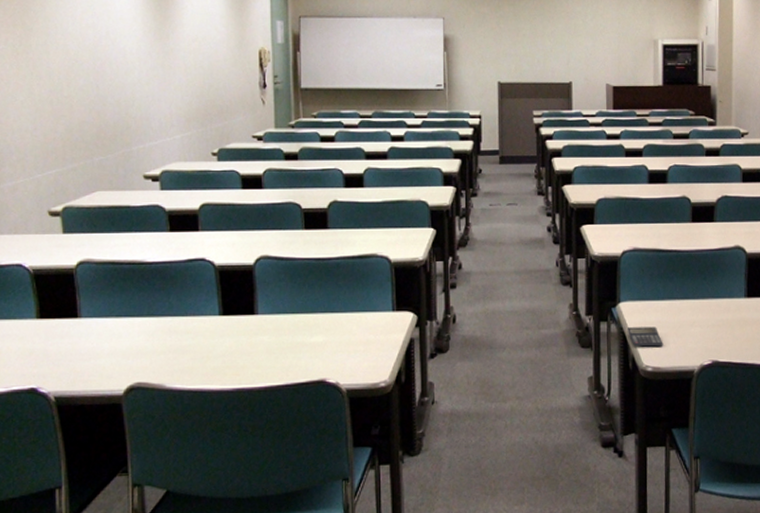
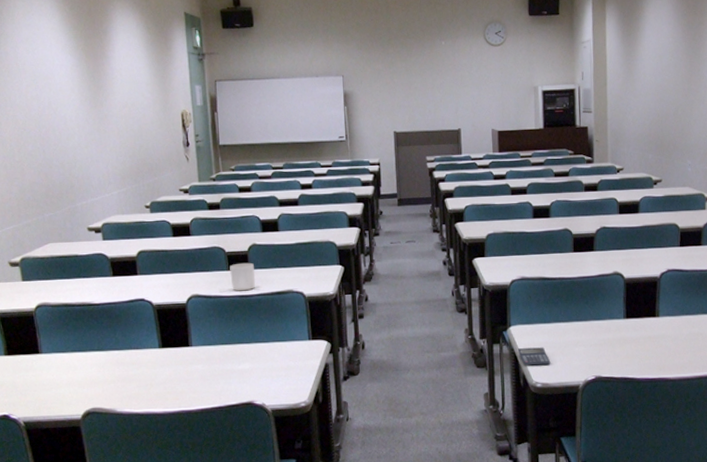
mug: none [306,221,335,253] -> present [230,262,256,291]

